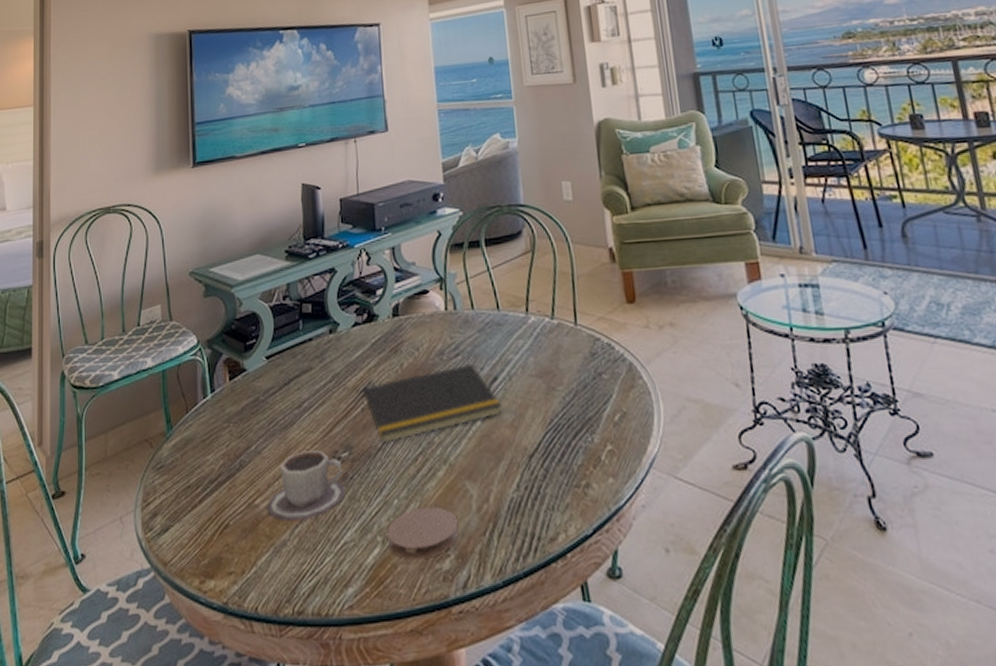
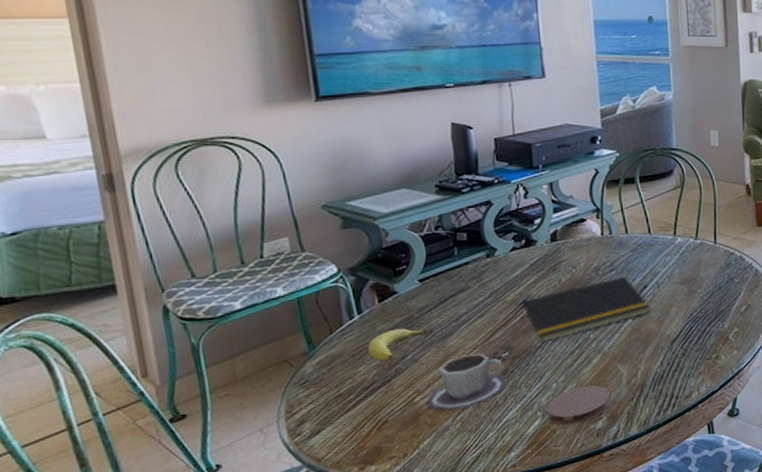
fruit: none [216,412,276,449] -> present [367,328,433,361]

